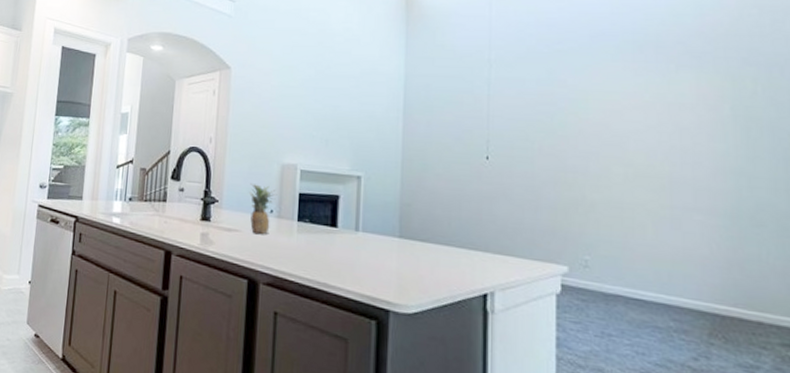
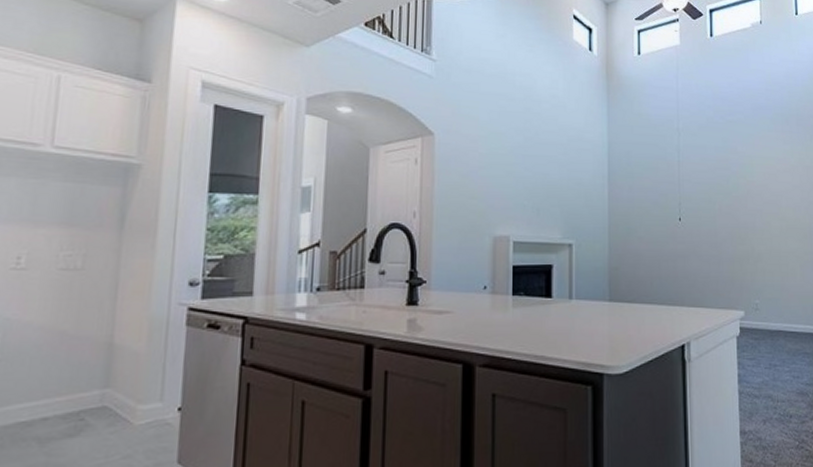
fruit: present [249,184,278,235] -> none [461,260,491,314]

